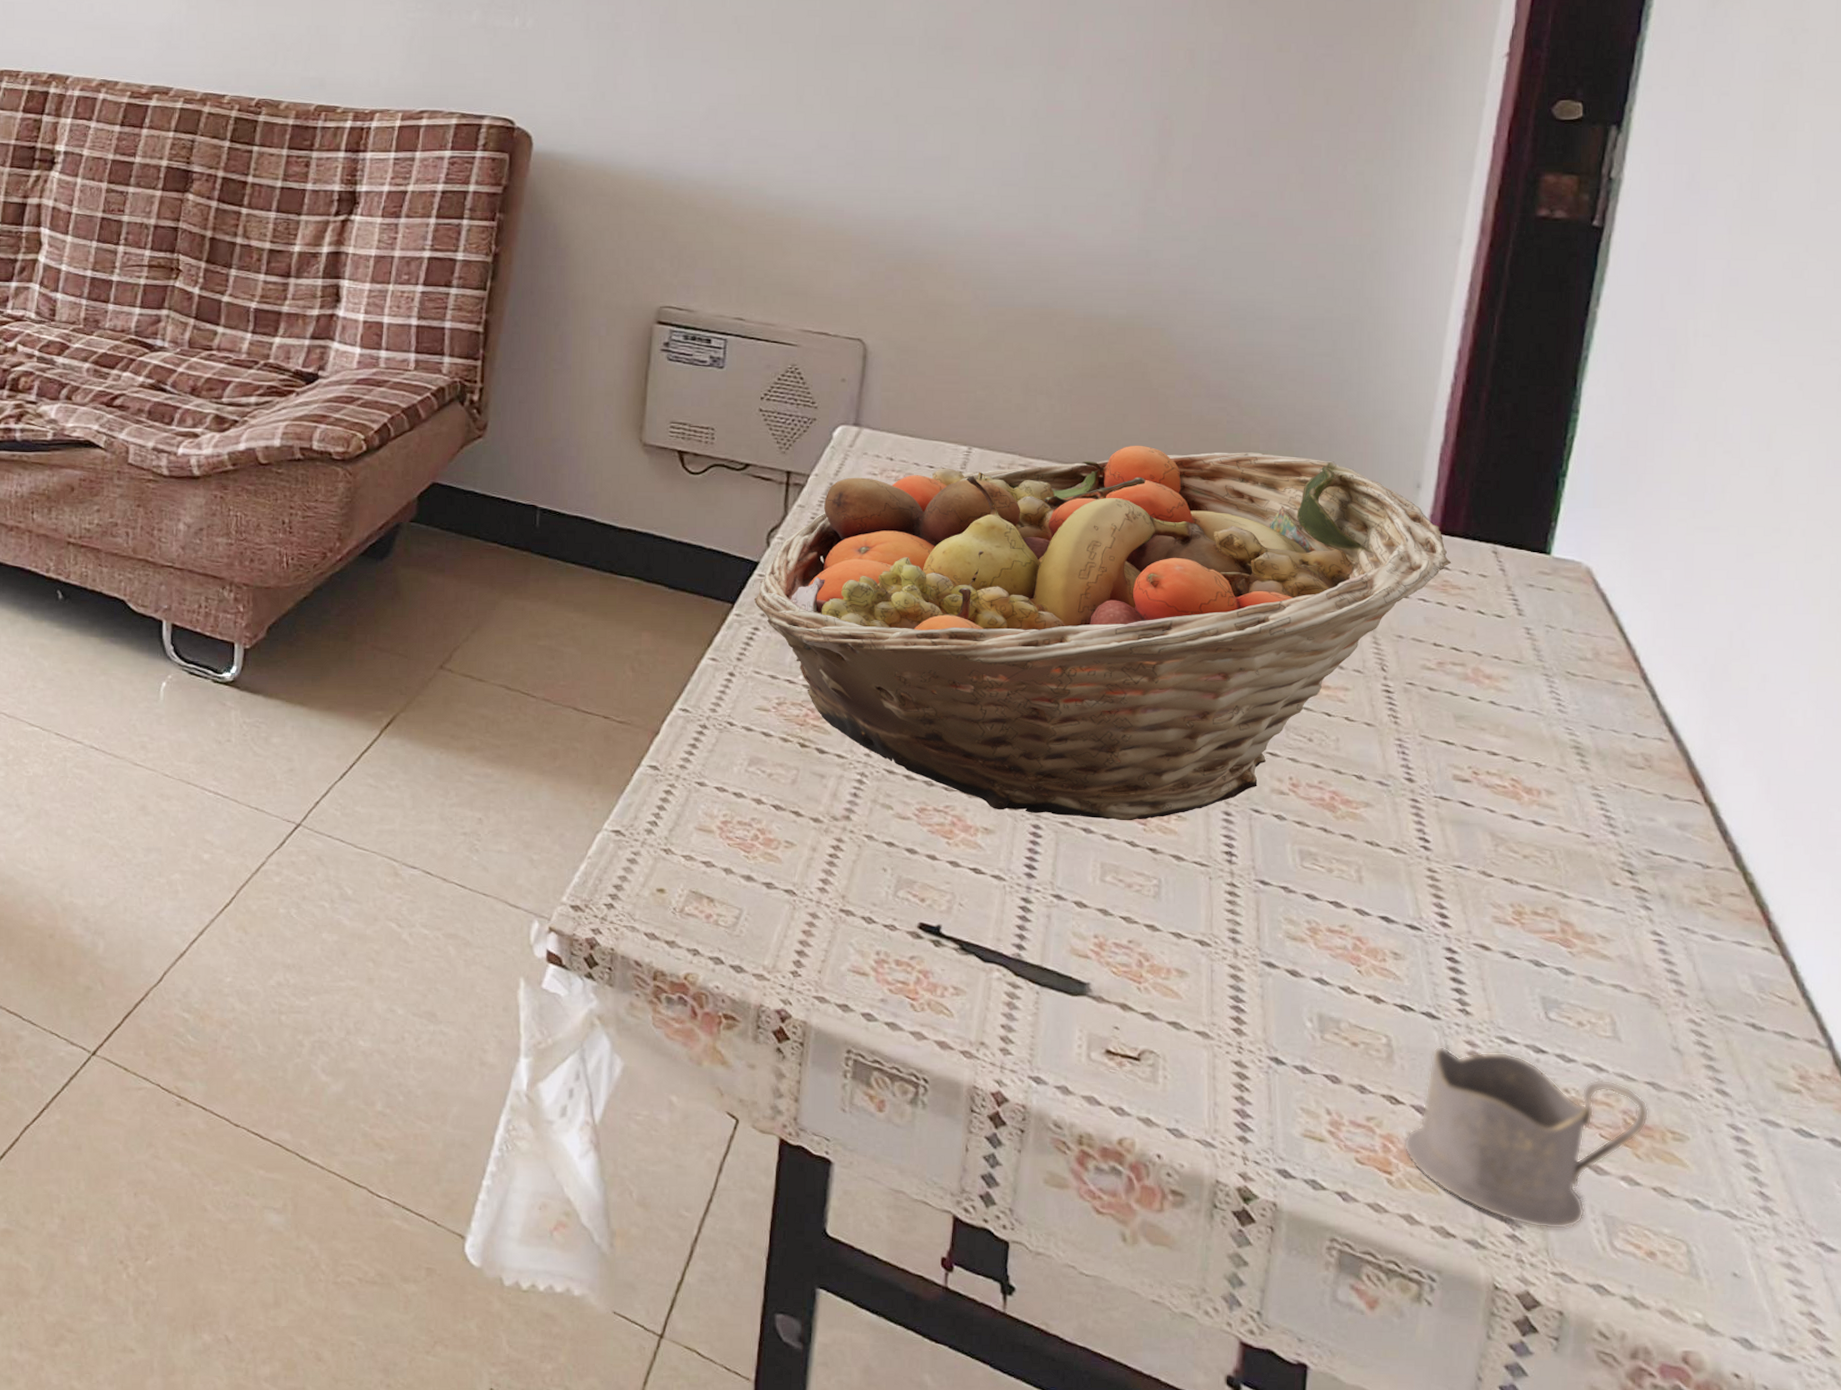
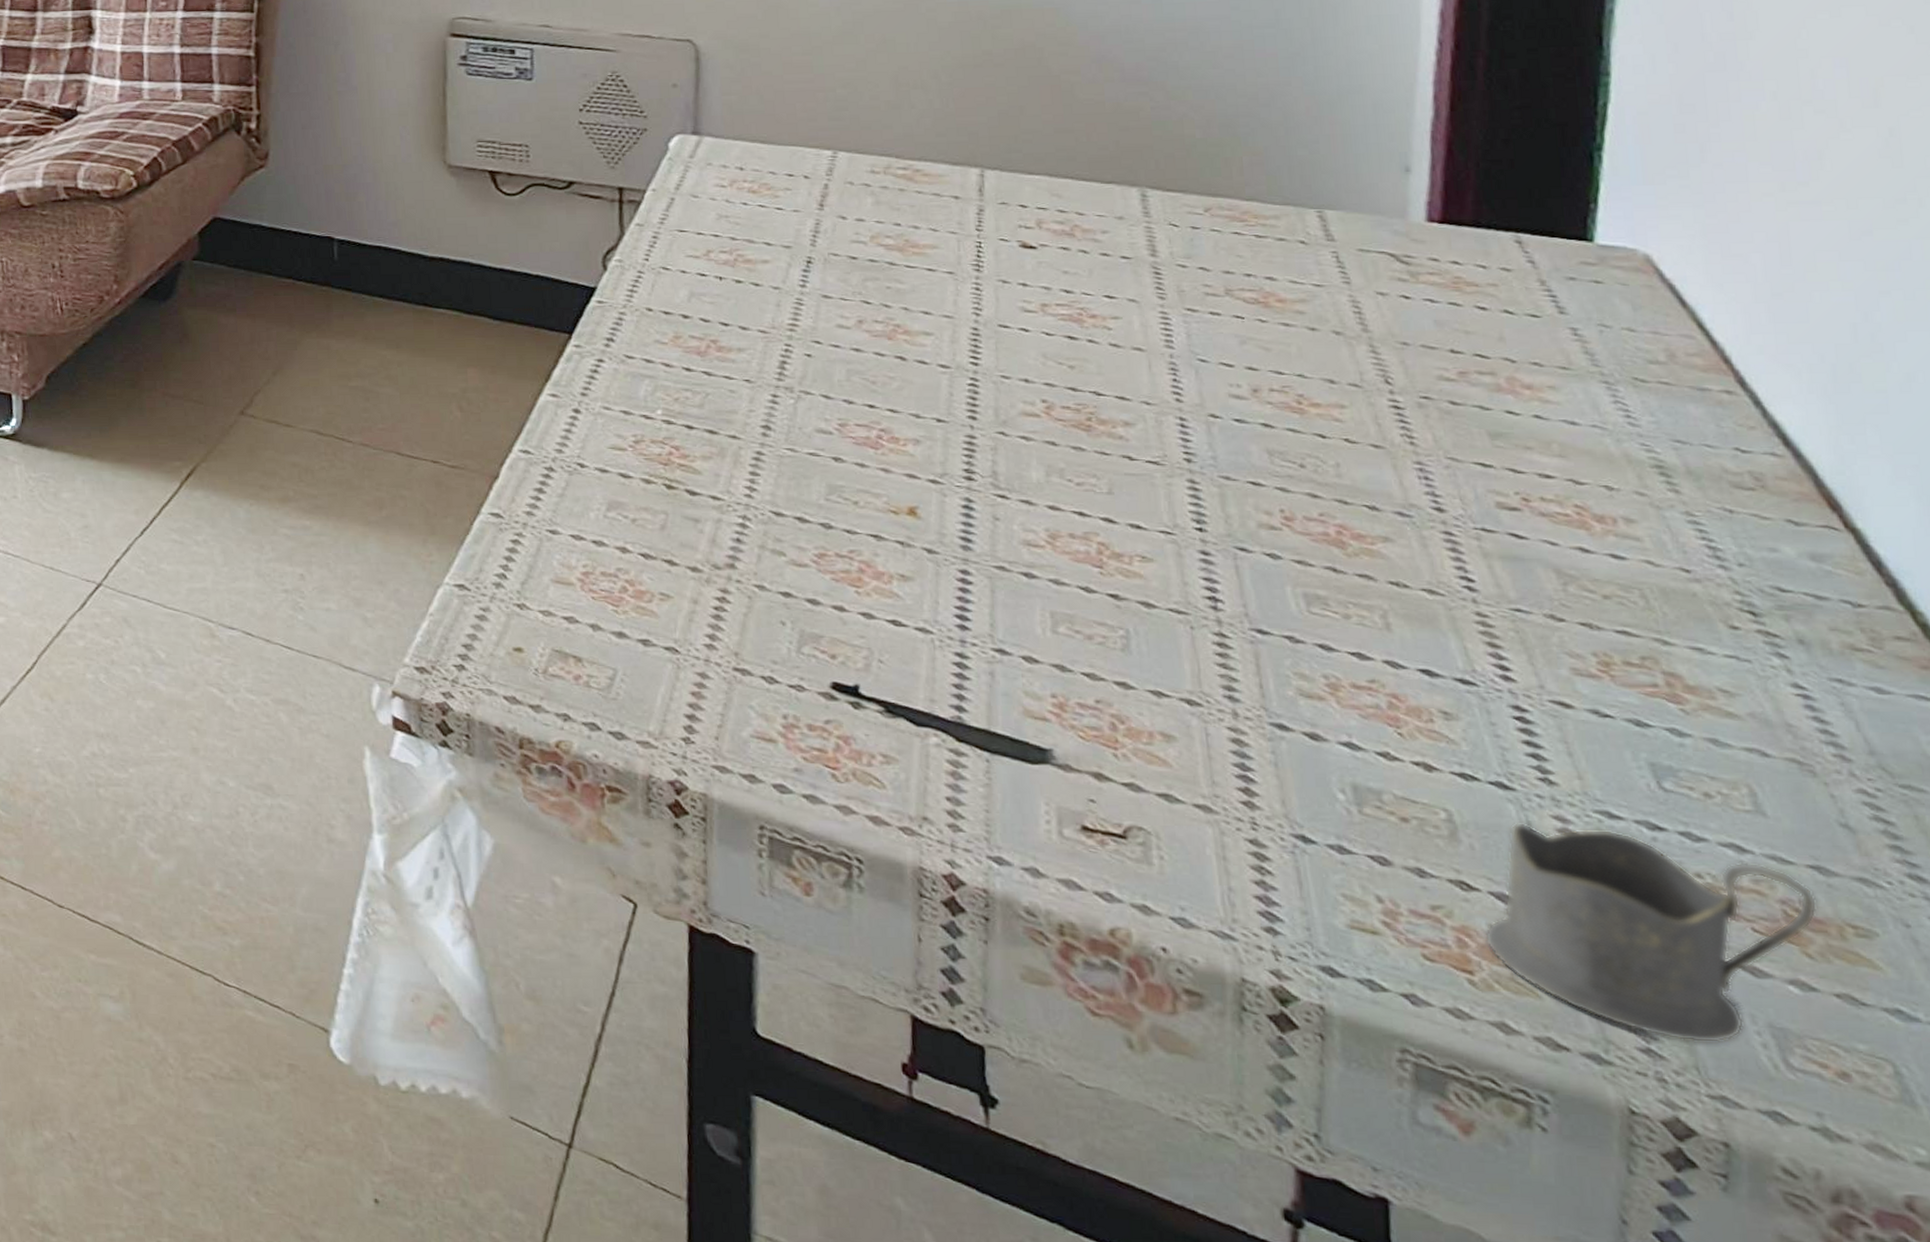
fruit basket: present [753,445,1452,821] -> none [594,139,1463,564]

